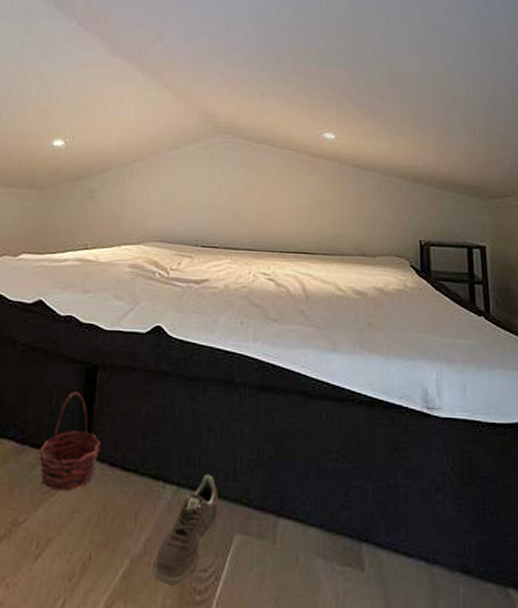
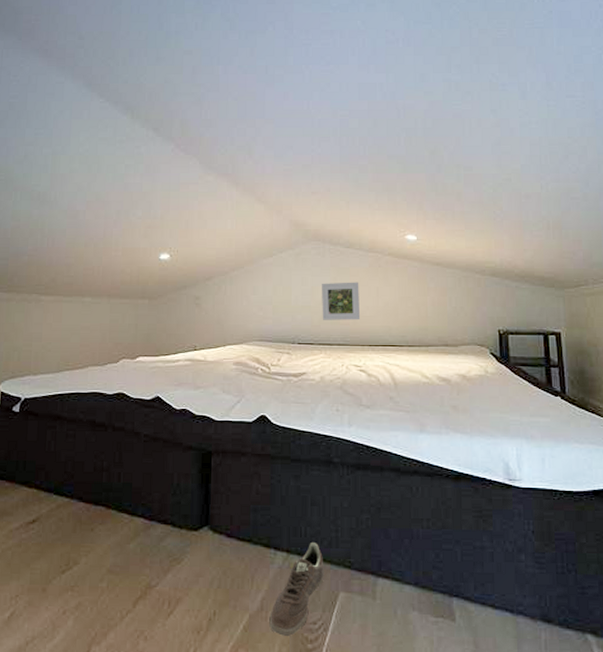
basket: present [38,392,101,491] -> none [164,475,218,559]
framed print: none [229,180,271,224] -> present [322,282,359,320]

